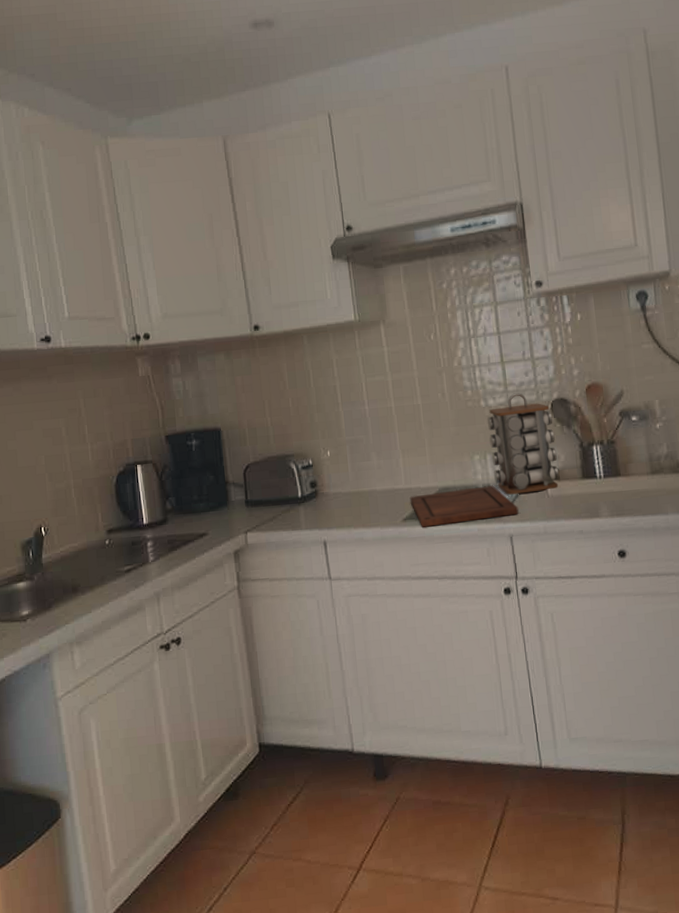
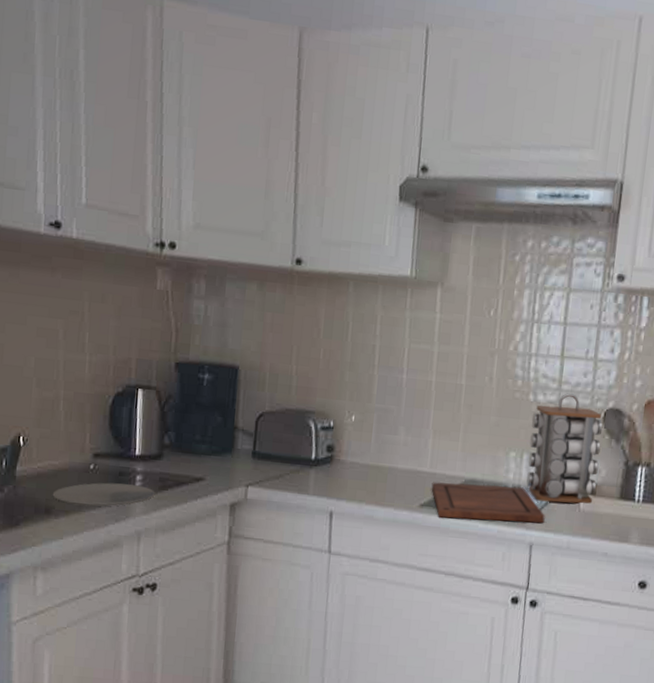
plate: none [76,550,166,580] -> present [52,482,155,507]

